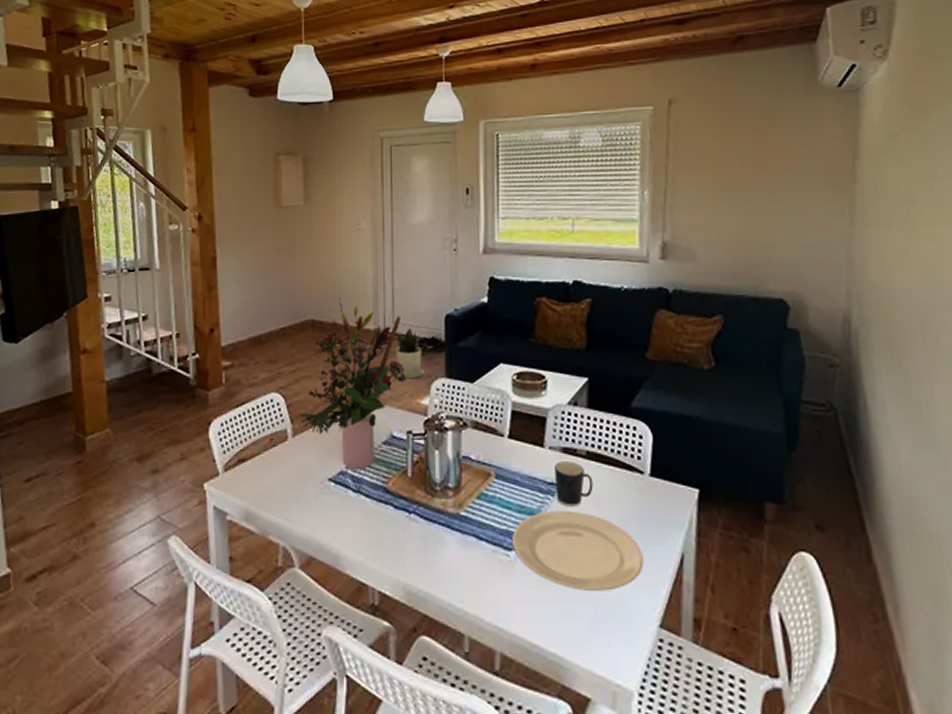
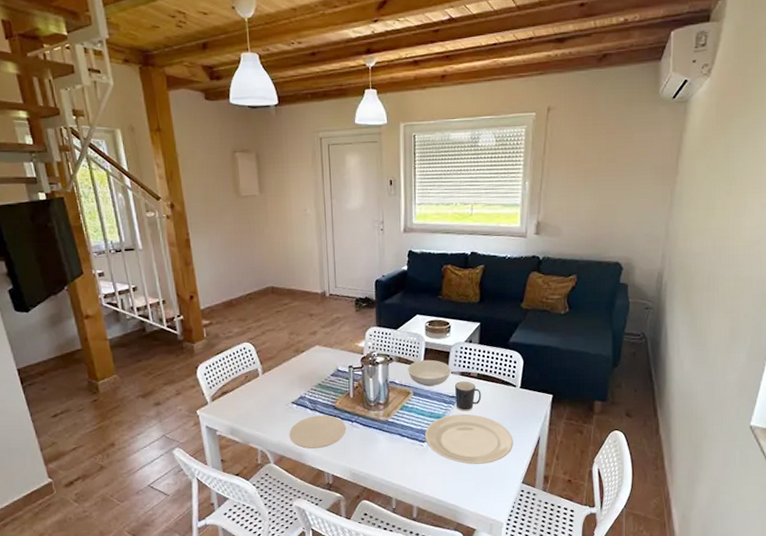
bouquet: present [299,298,407,471] -> none [266,269,348,396]
plate: none [322,500,400,550] -> present [289,415,346,449]
planter: present [396,328,425,379] -> none [338,291,361,329]
bowl: none [486,427,549,466] -> present [407,359,451,387]

